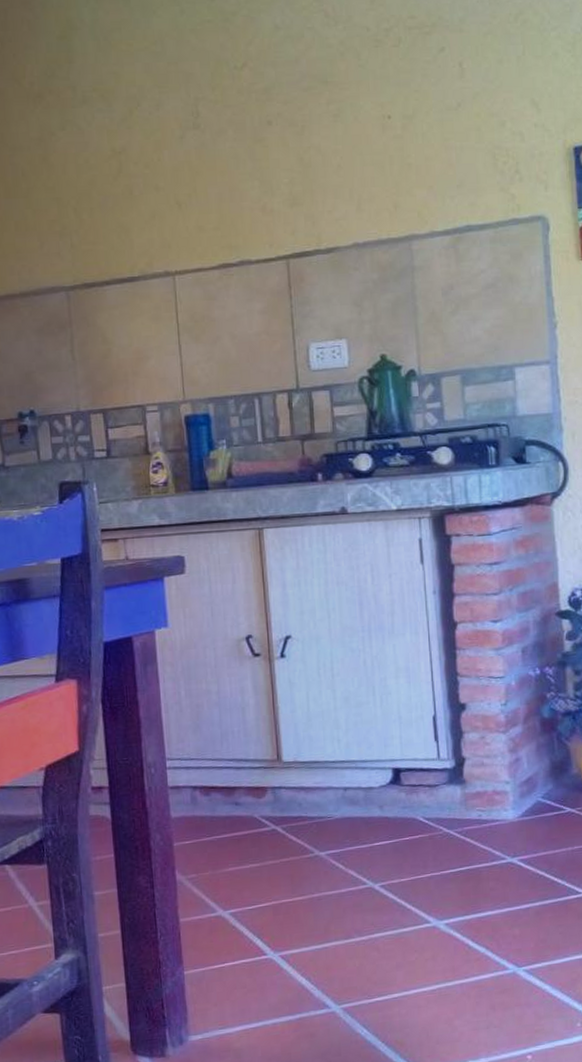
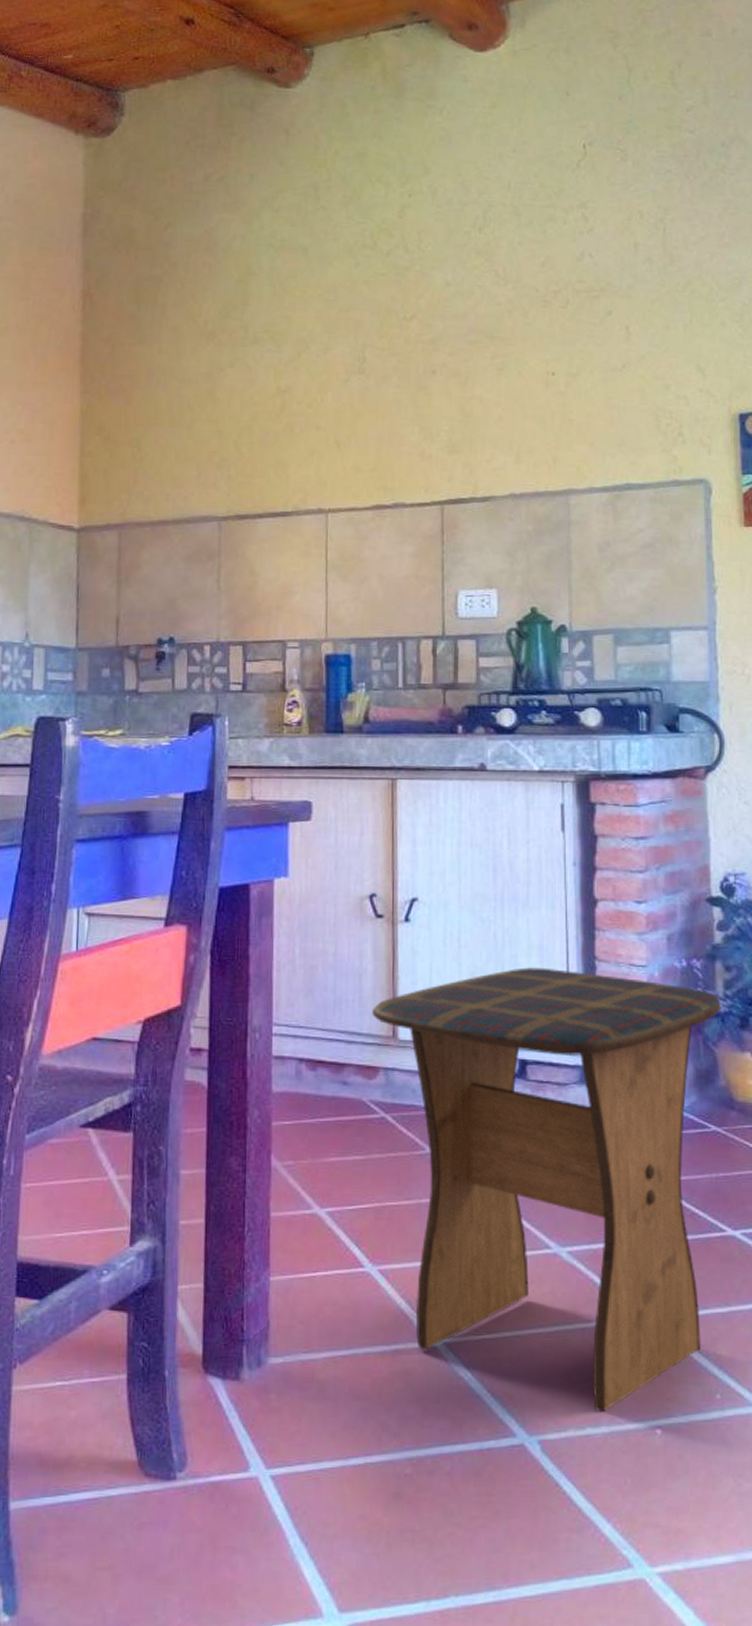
stool: none [257,687,572,1048] -> present [372,967,721,1413]

